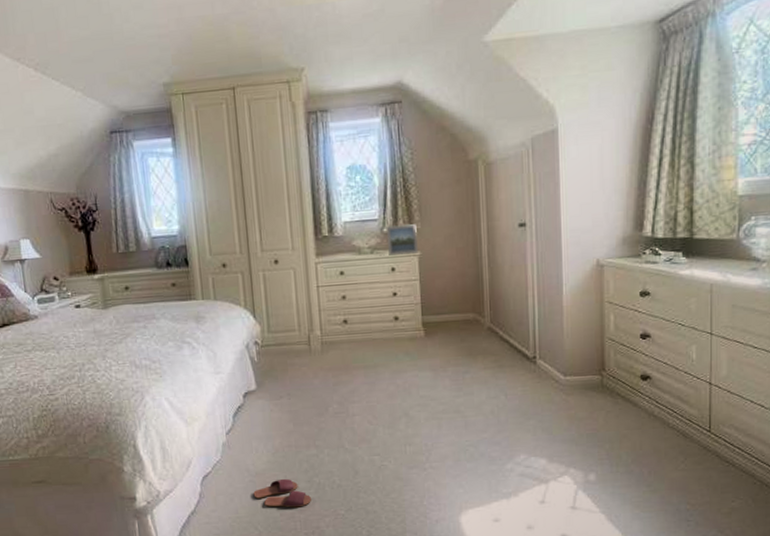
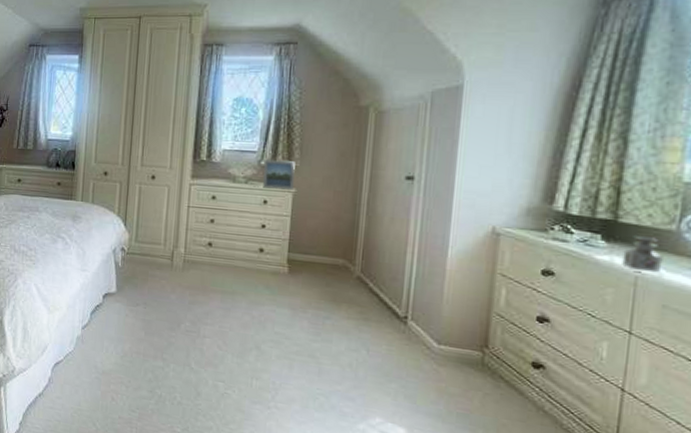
slippers: present [253,478,311,508] -> none [97,382,150,415]
perfume bottle: none [700,246,729,279] -> present [622,235,663,273]

